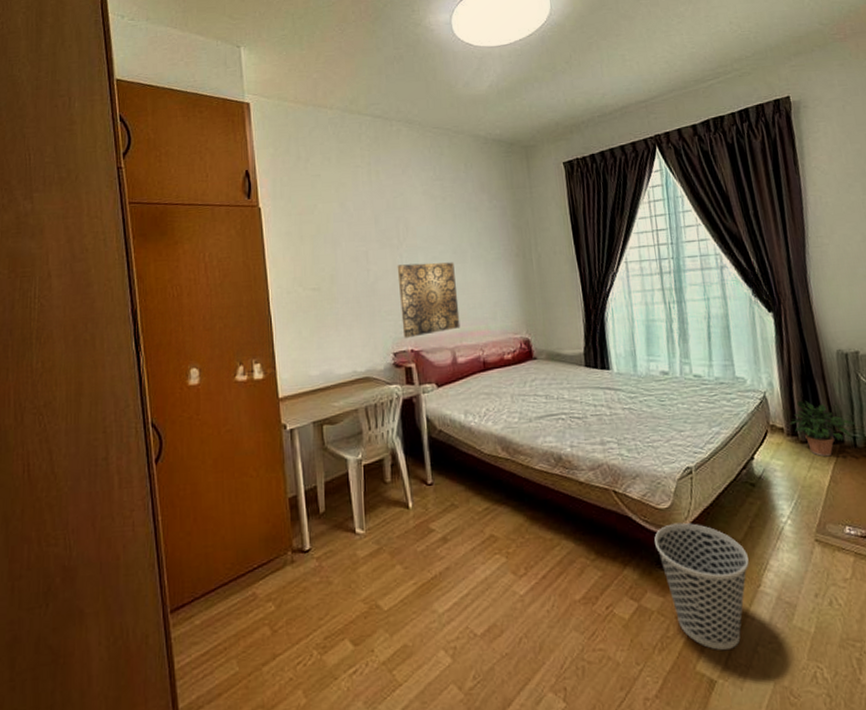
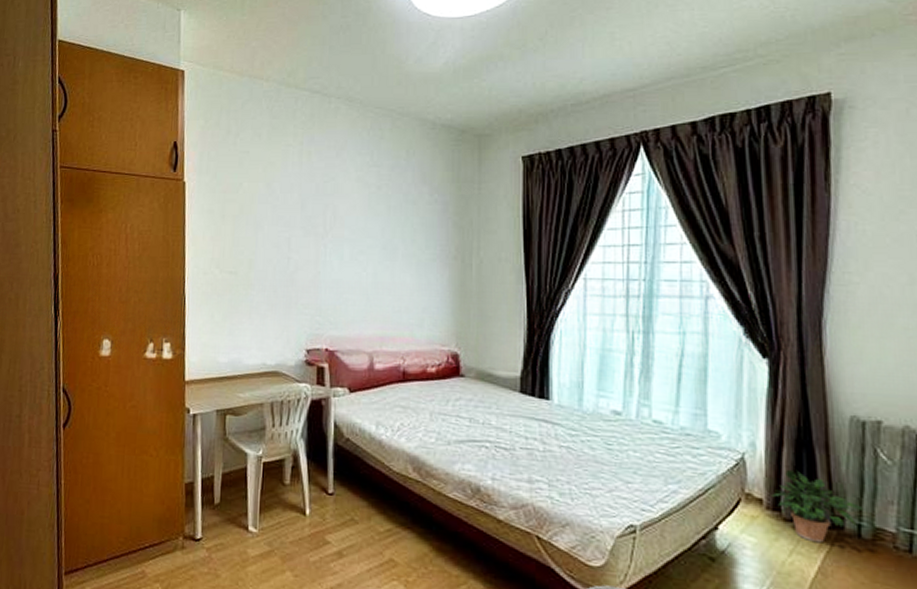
wall art: present [397,262,461,338] -> none [318,256,383,336]

